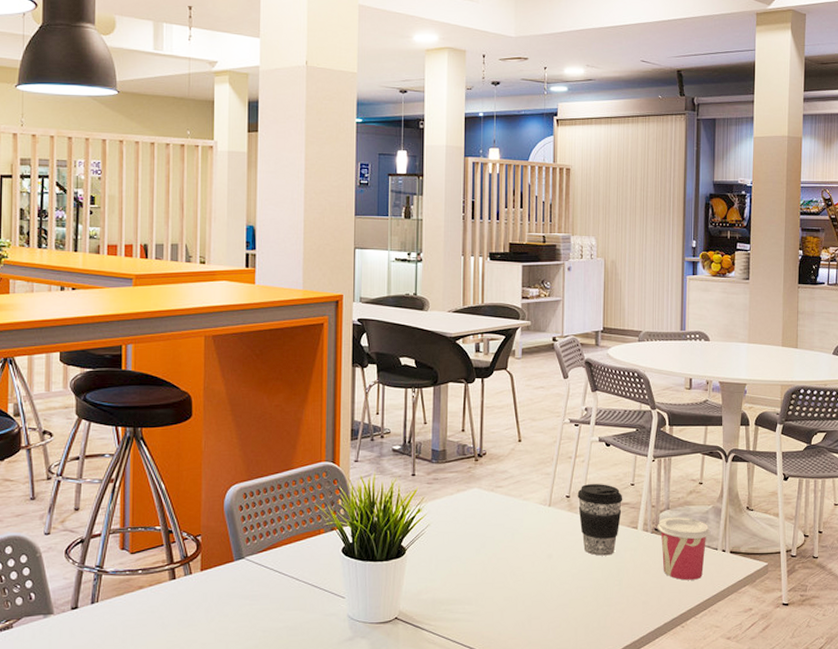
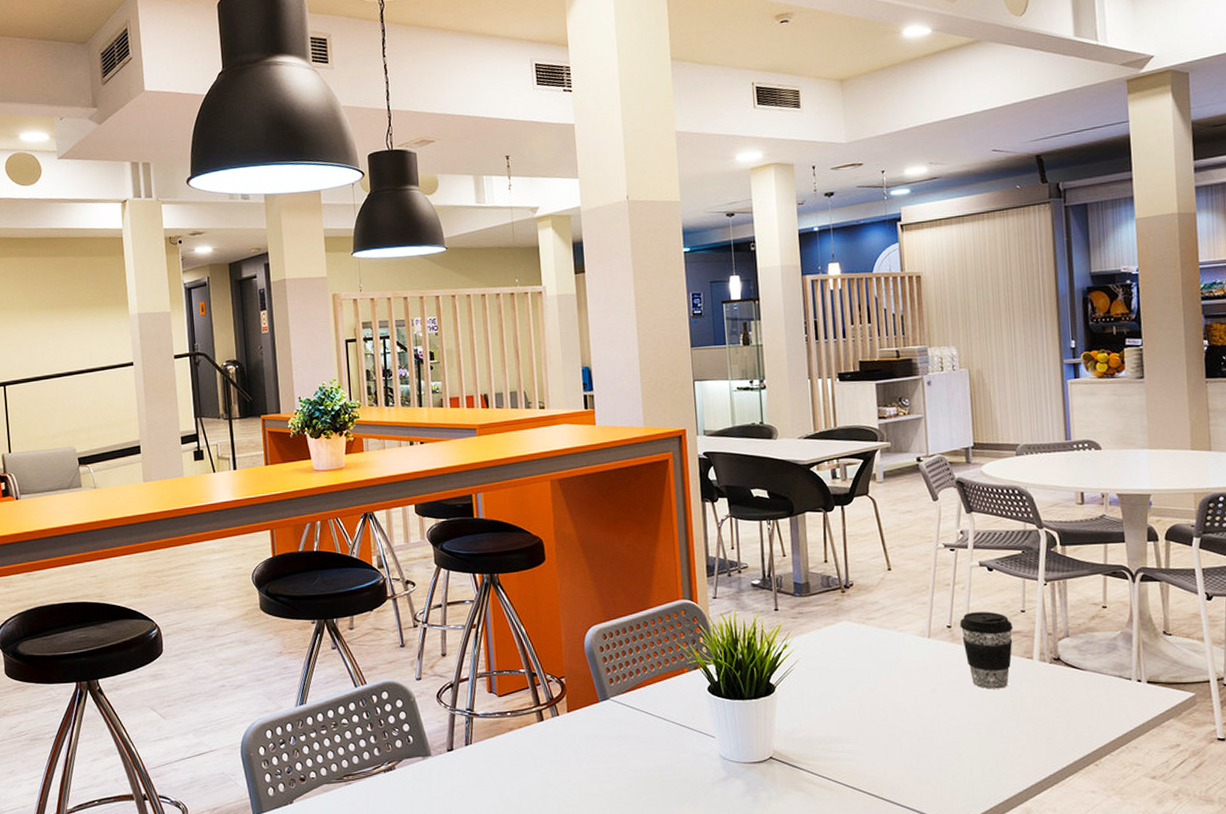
cup: present [657,517,711,580] -> none [1056,644,1122,714]

